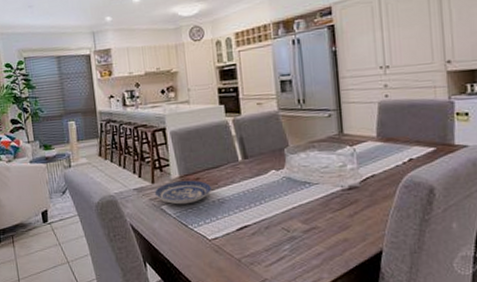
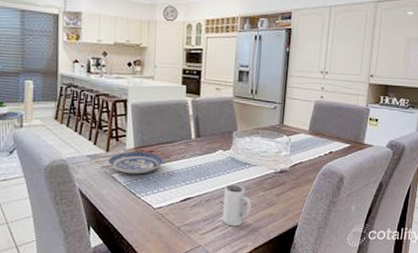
mug: none [284,207,321,256] -> present [222,184,252,226]

